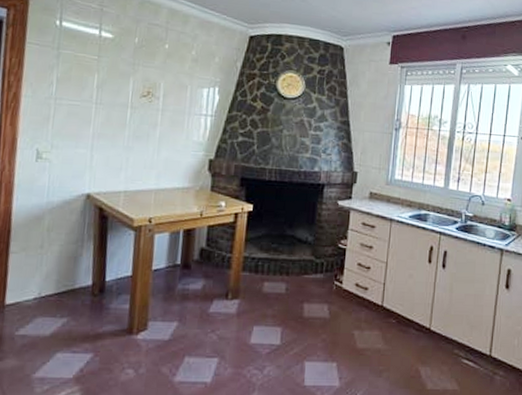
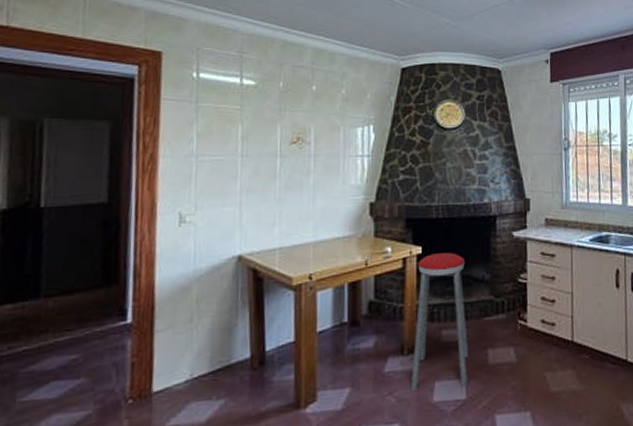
music stool: none [231,212,291,334] -> present [410,252,468,391]

